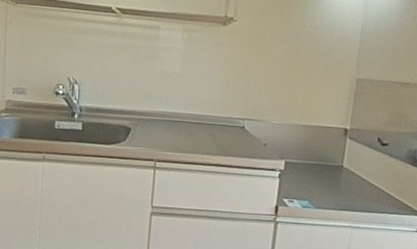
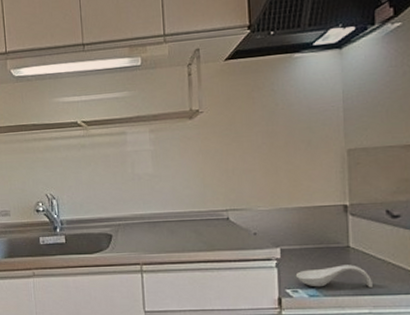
spoon rest: none [294,182,356,204] -> present [295,264,372,288]

